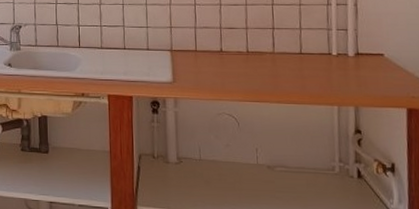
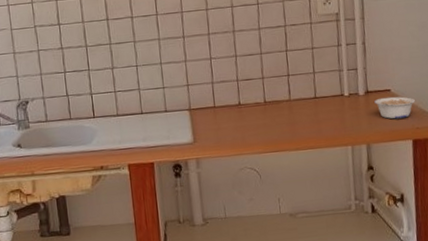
legume: none [365,61,412,85] -> present [374,96,416,119]

